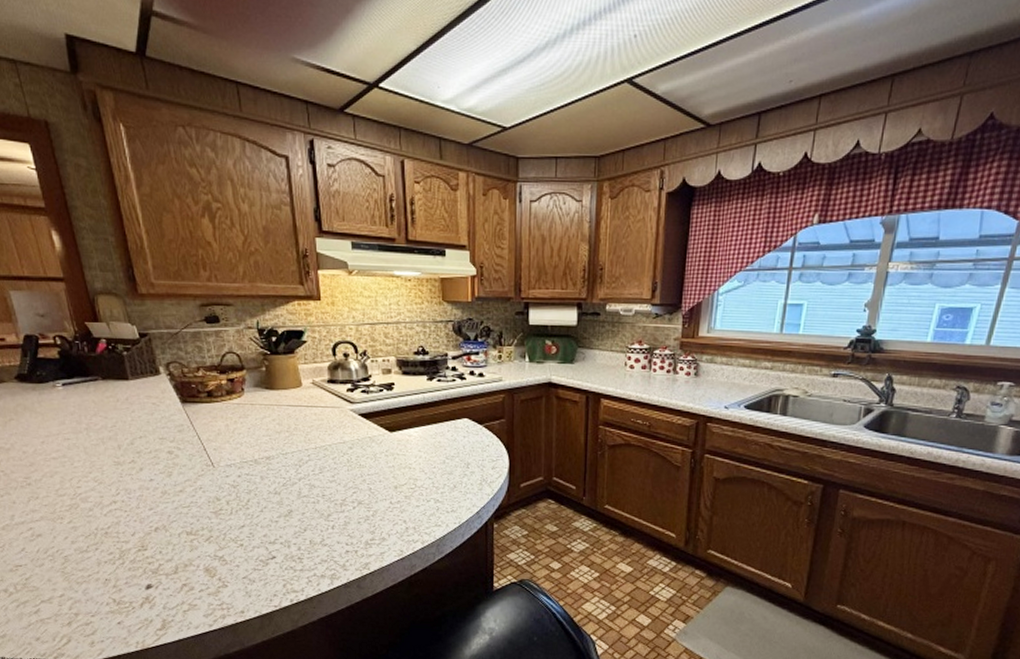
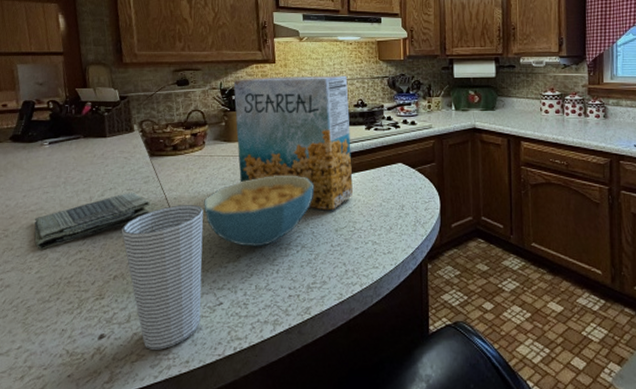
dish towel: none [58,441,188,499] -> present [34,192,150,250]
cup: none [157,456,253,600] -> present [121,205,204,350]
cereal bowl: none [248,427,369,502] -> present [204,175,314,247]
cereal box: none [272,316,413,467] -> present [233,75,353,211]

